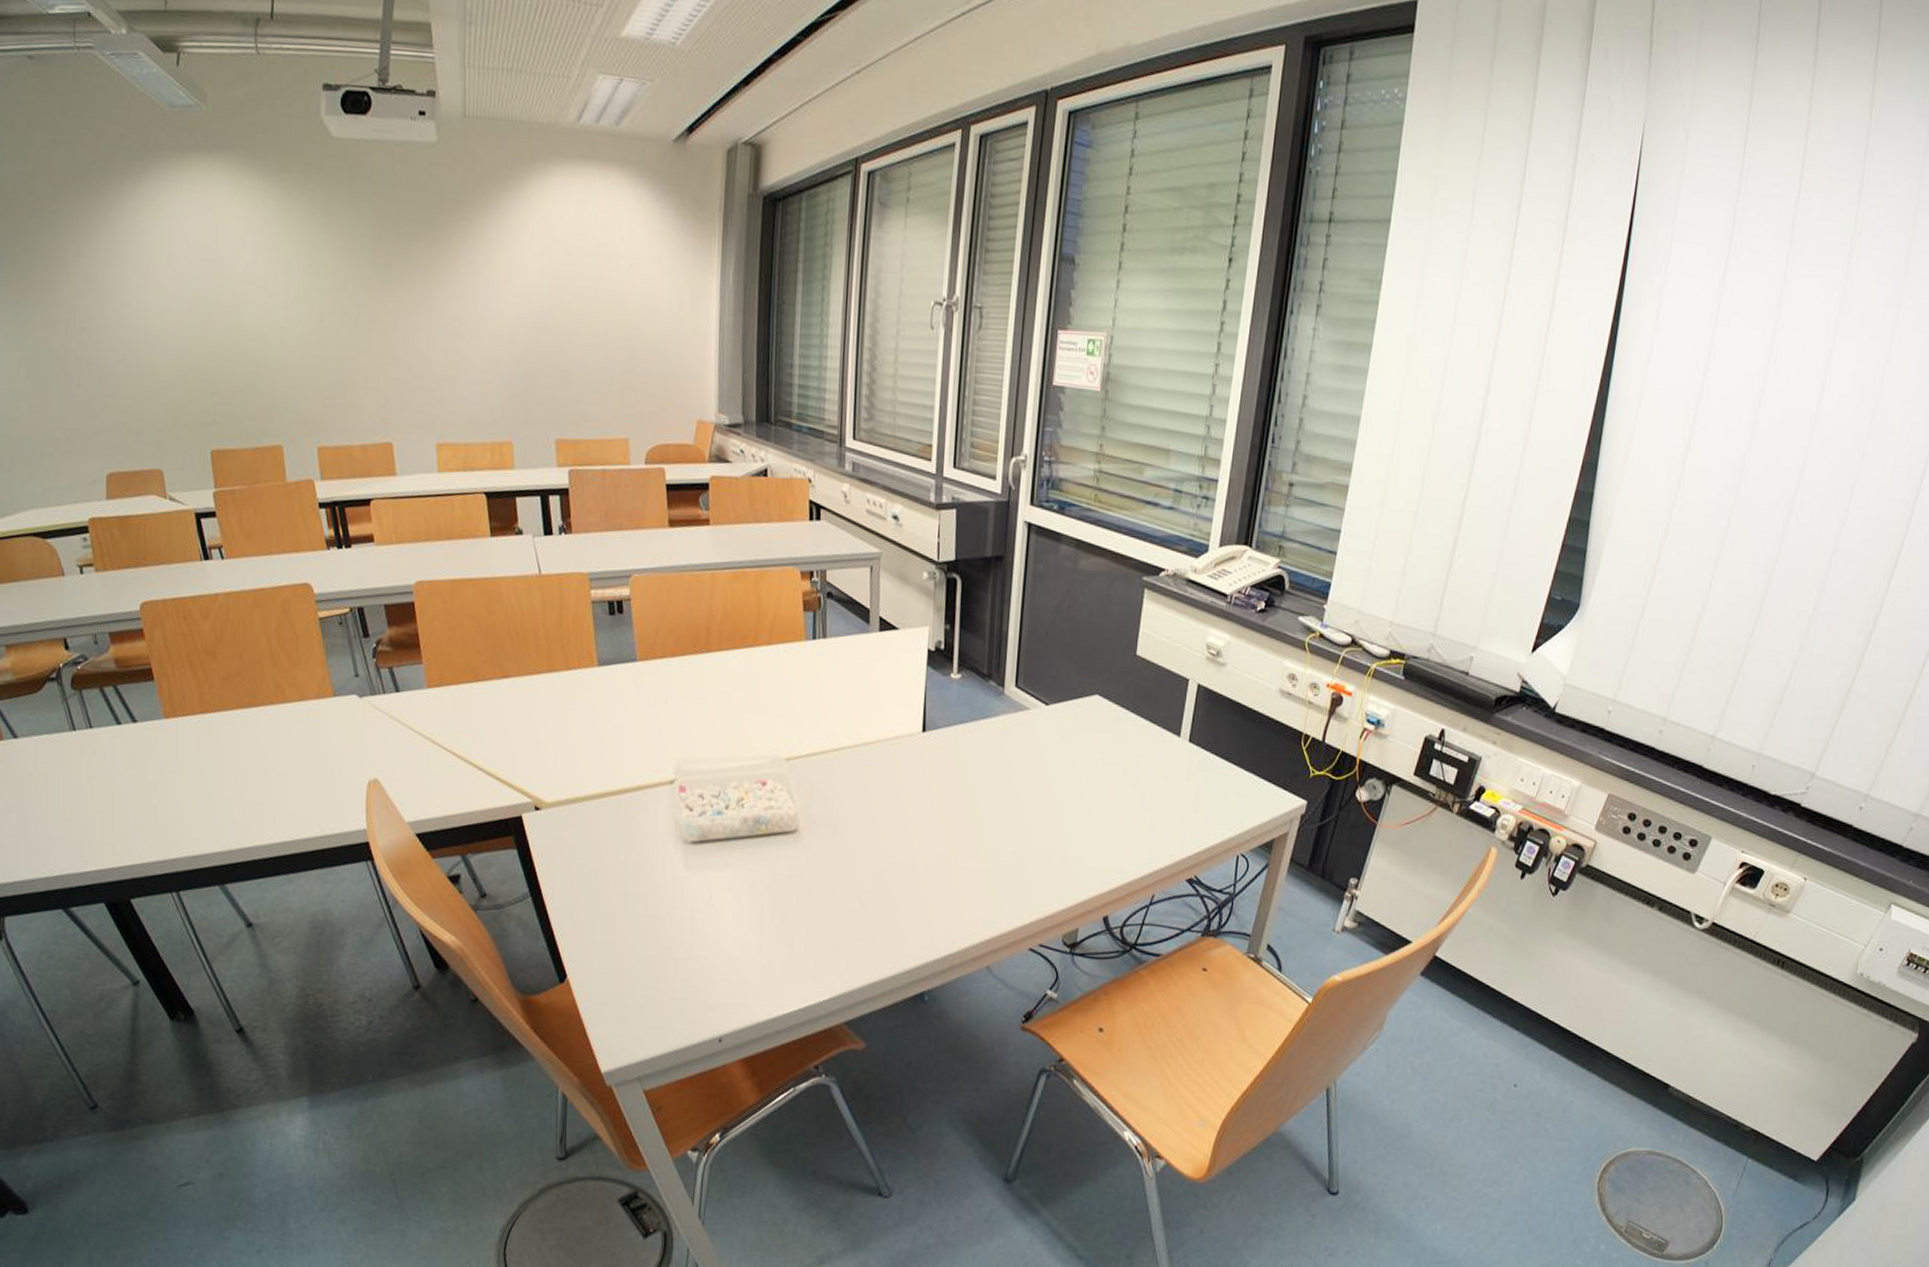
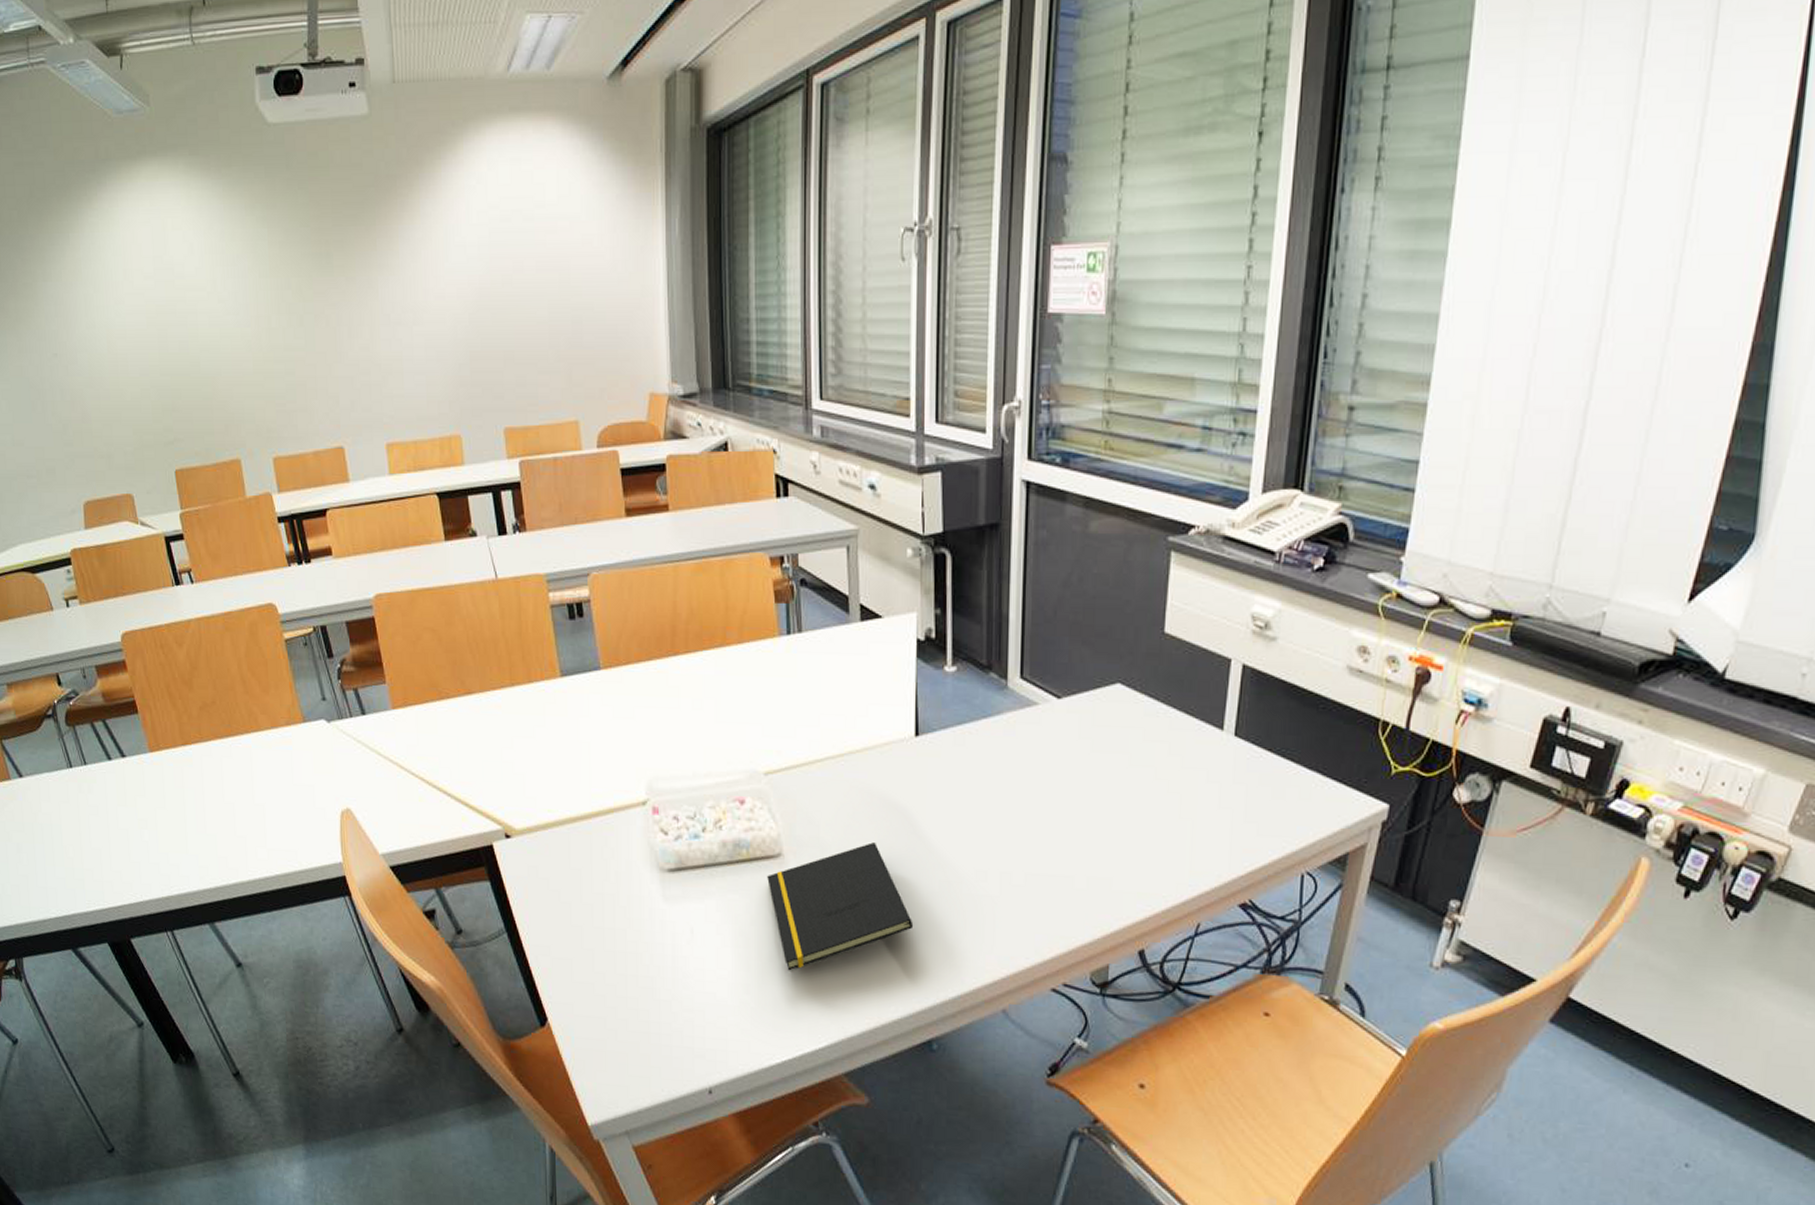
notepad: none [783,822,913,933] -> present [767,842,914,971]

